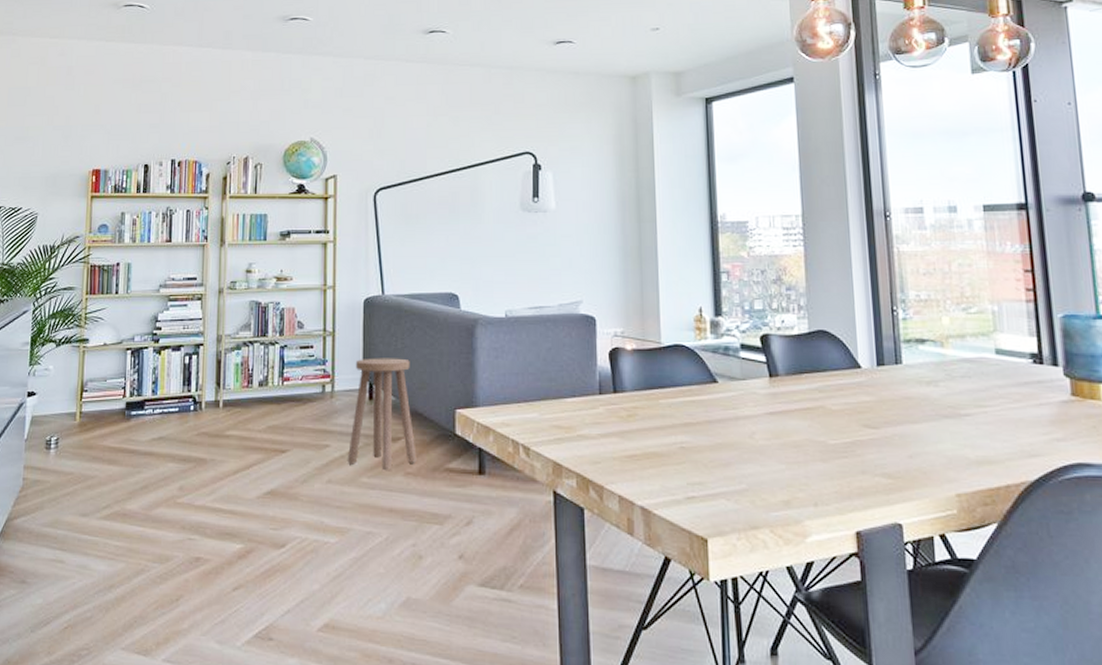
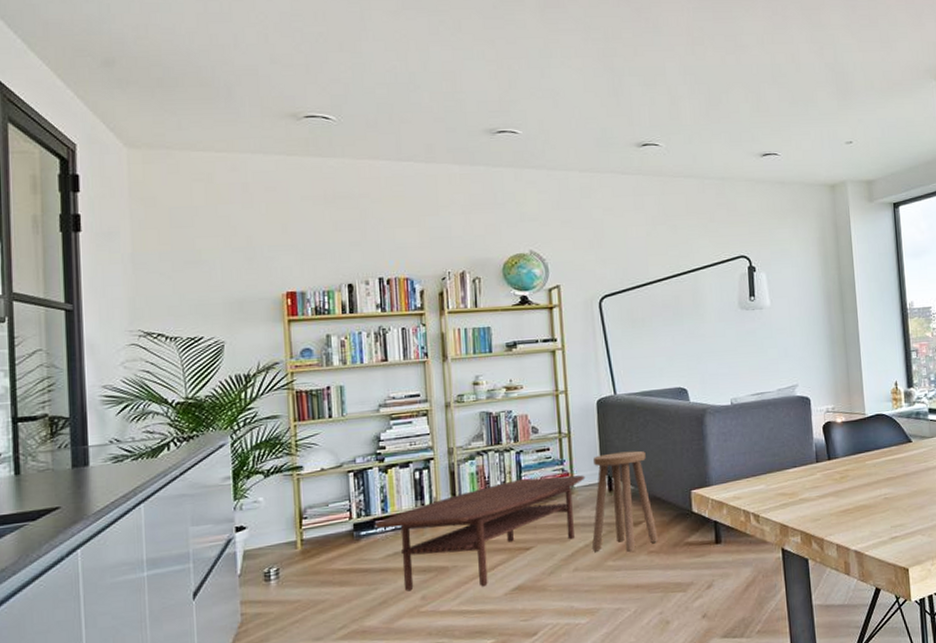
coffee table: none [144,376,346,486] -> present [374,475,586,592]

